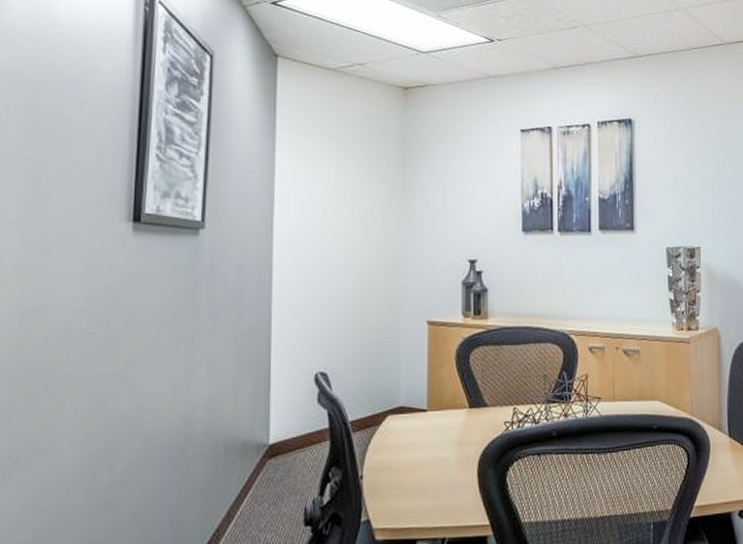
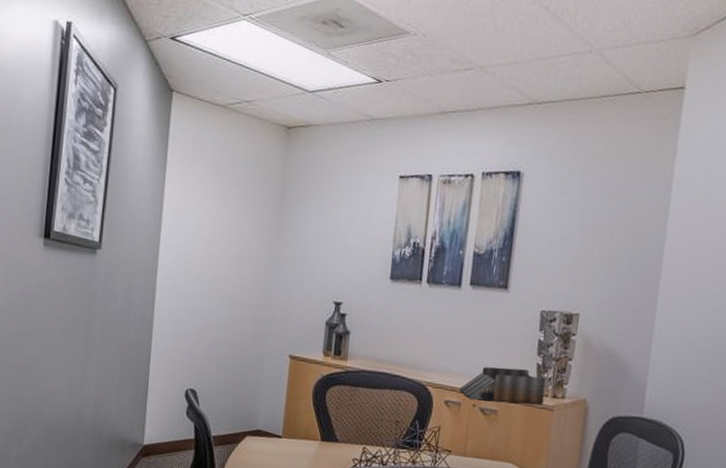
desk organizer: none [601,306,680,343] -> present [459,367,546,405]

